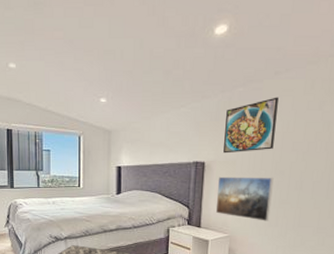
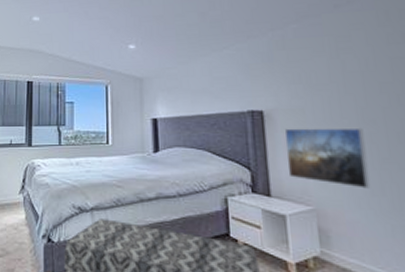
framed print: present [223,97,279,154] -> none [281,31,353,100]

